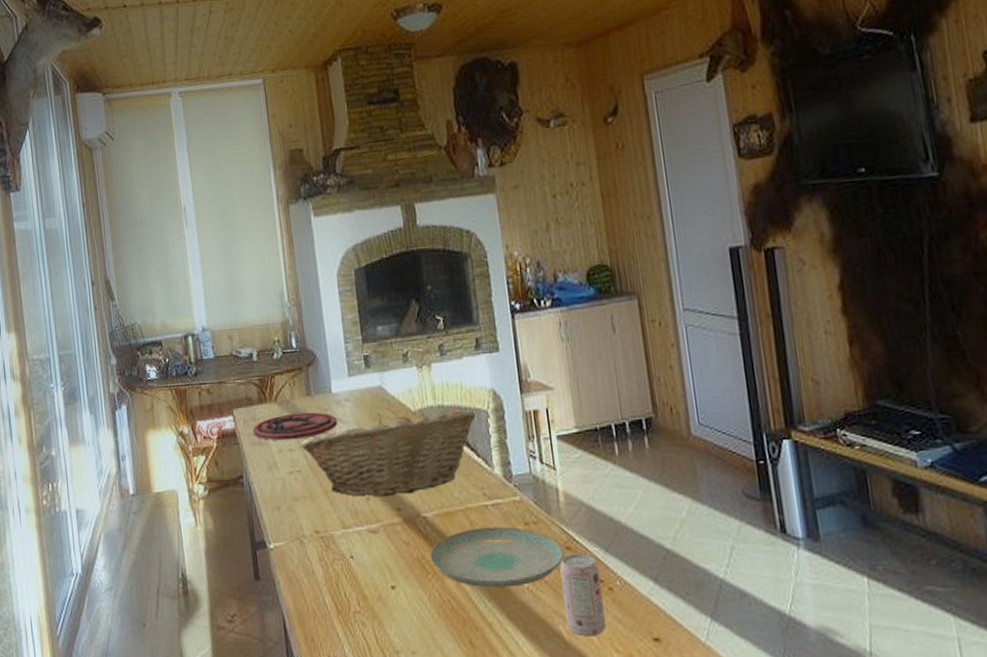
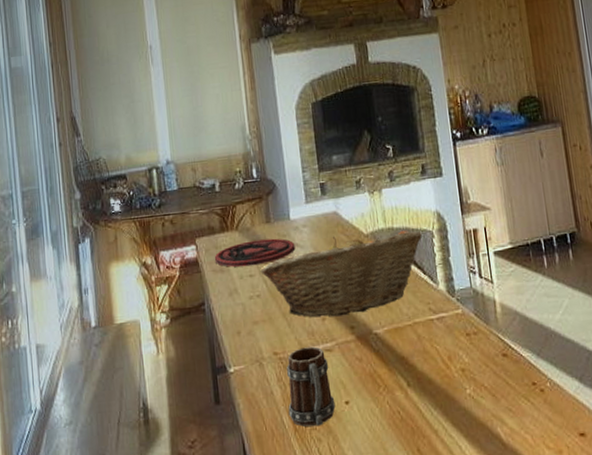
mug: none [329,527,381,610] -> present [287,346,336,427]
plate: present [429,526,565,588] -> none [380,338,502,397]
beverage can: present [560,553,606,637] -> none [498,359,539,436]

